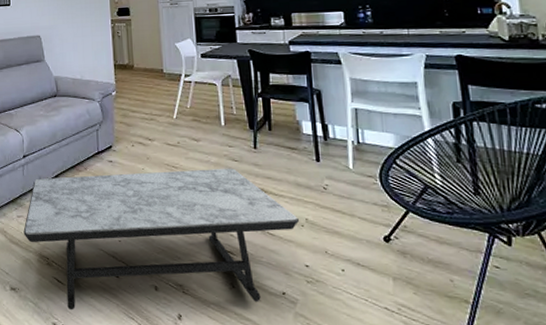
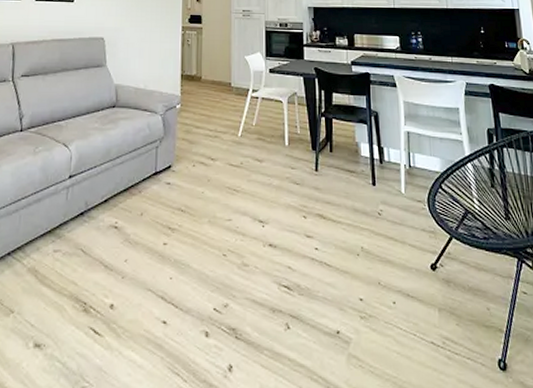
coffee table: present [23,168,300,310] -> none [59,192,356,369]

